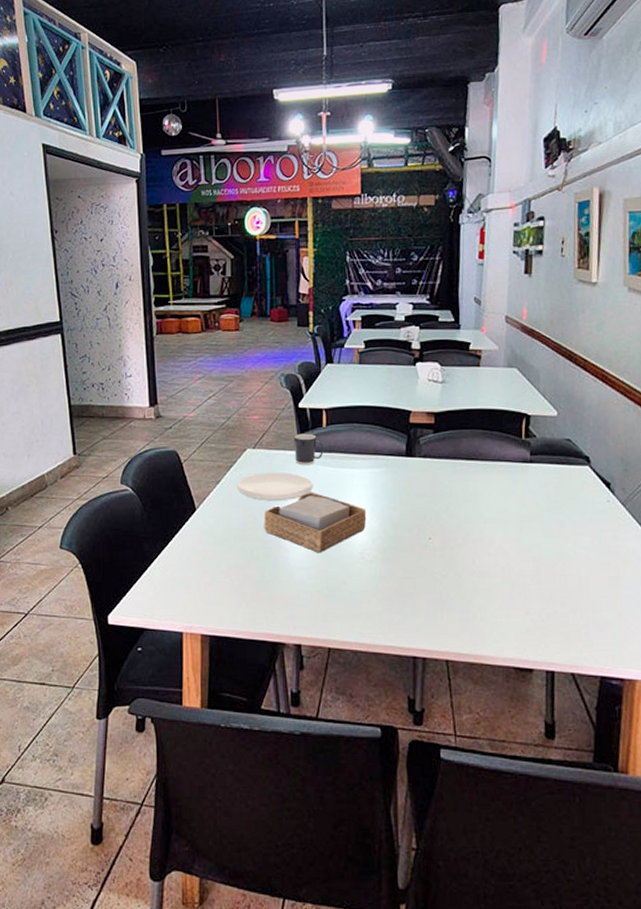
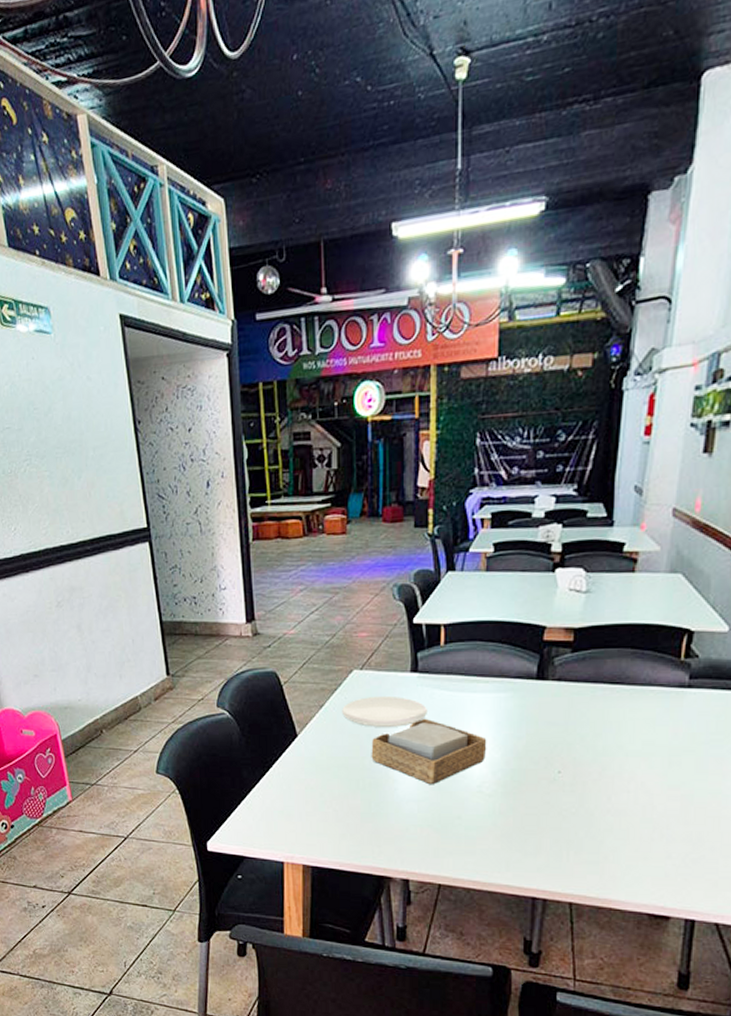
mug: present [293,433,324,466] -> none [406,652,440,689]

